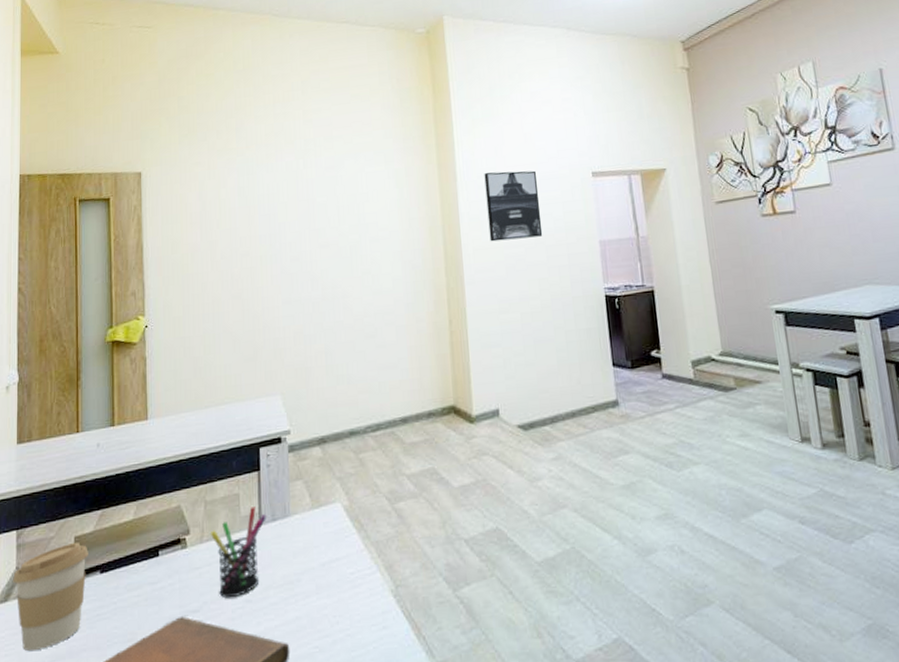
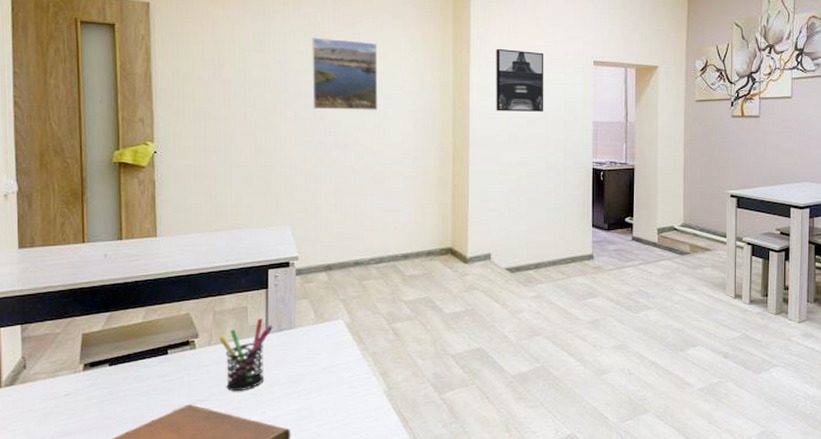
coffee cup: present [13,542,88,652] -> none [19,338,97,428]
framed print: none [295,183,365,263] -> present [312,37,378,110]

